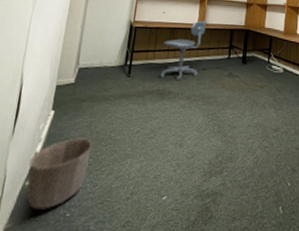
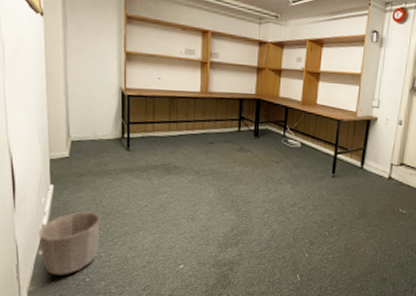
office chair: present [160,20,206,81] -> none [163,88,210,155]

